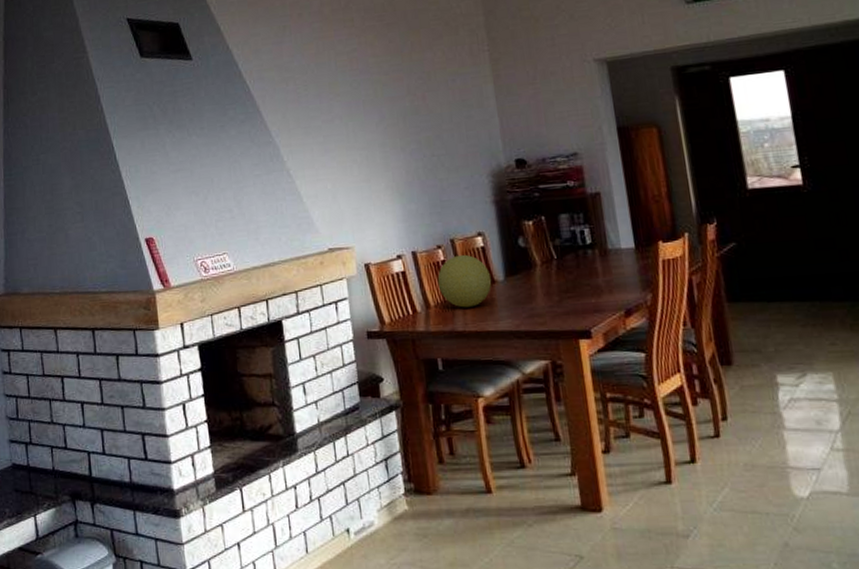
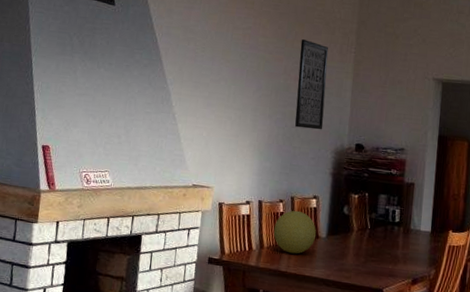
wall art: none [419,48,471,155] -> present [295,39,329,130]

